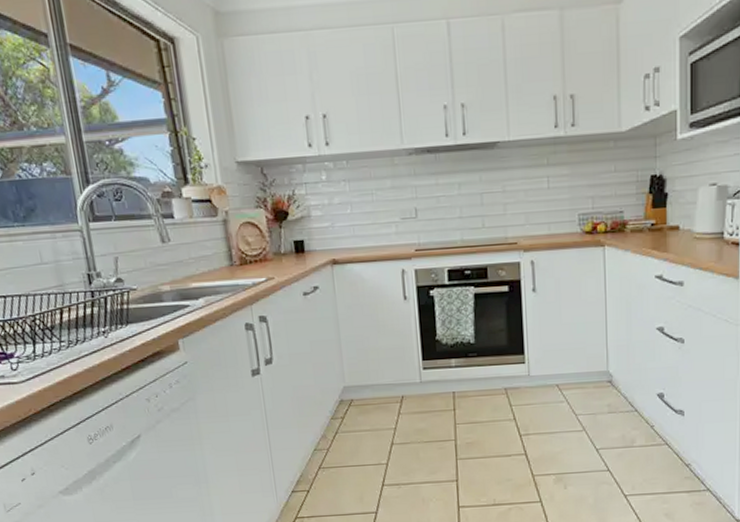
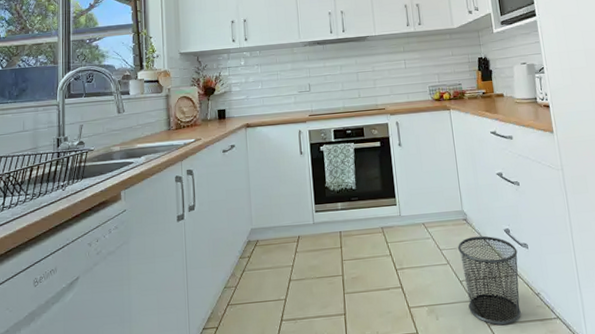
waste bin: none [598,400,670,496] -> present [458,235,521,326]

